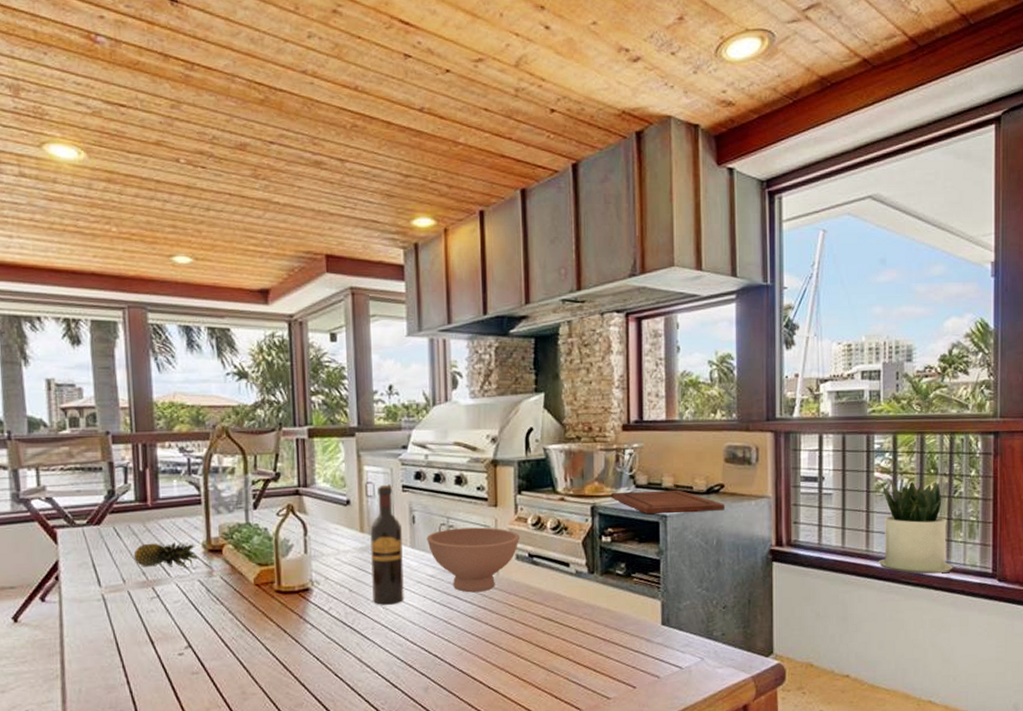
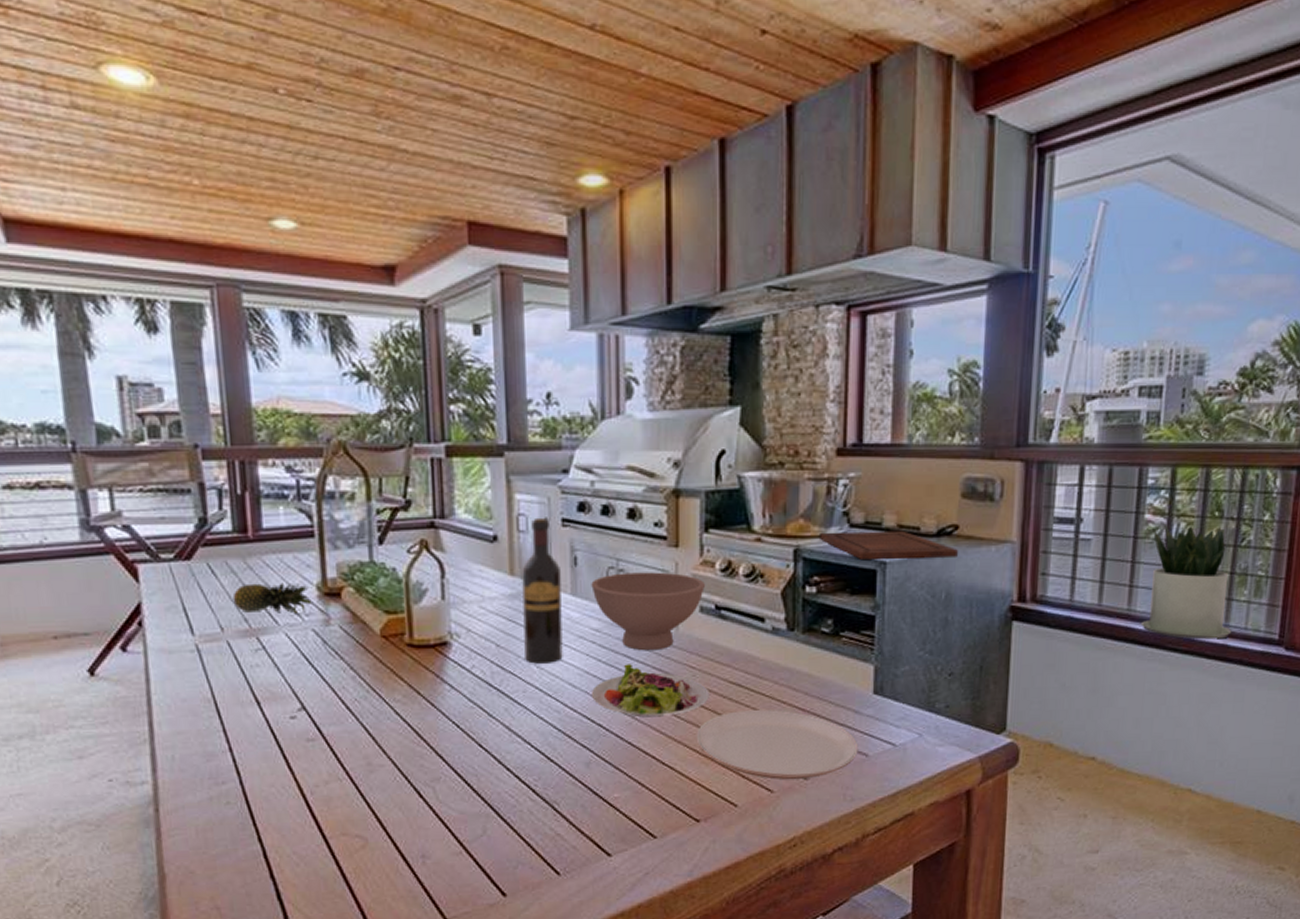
salad plate: none [427,603,526,648] -> present [591,664,709,717]
plate: none [515,639,651,700] -> present [696,709,859,780]

